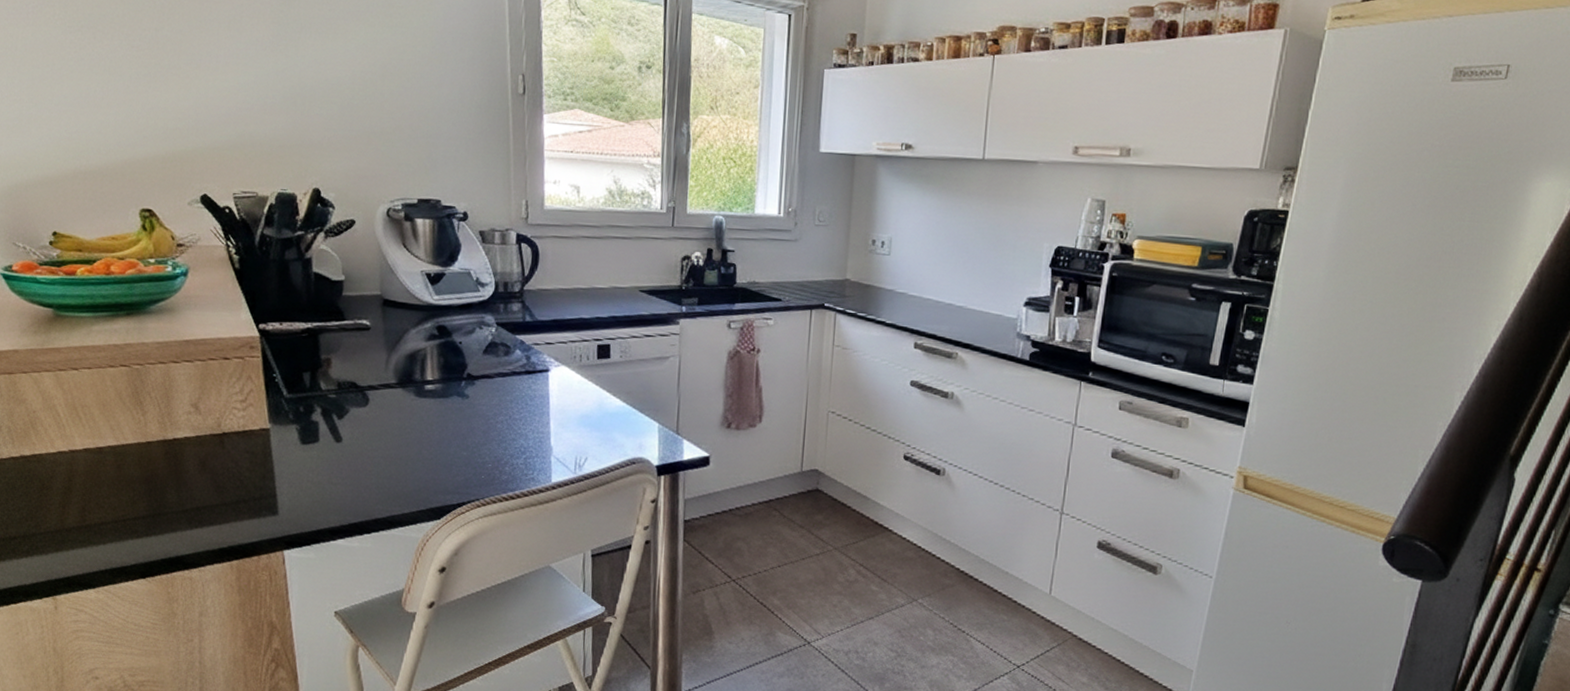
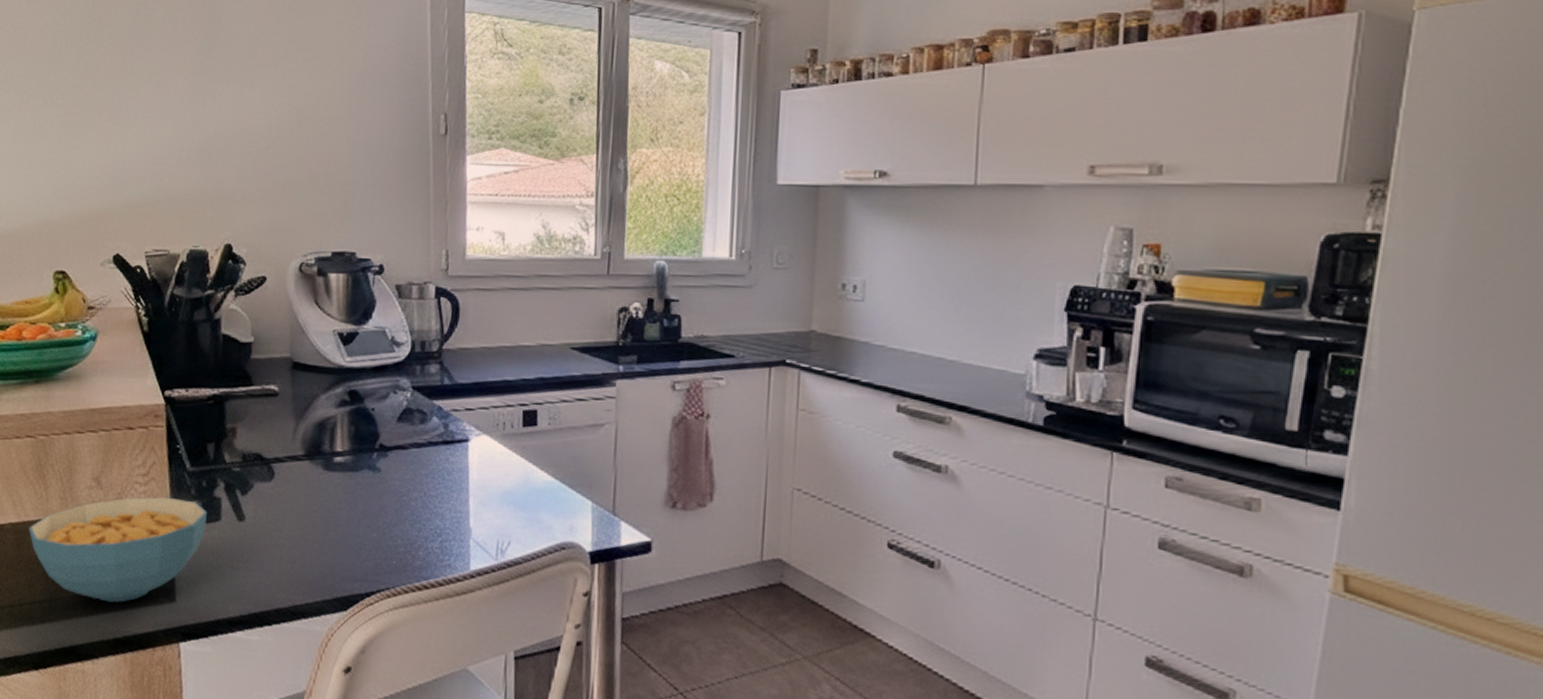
cereal bowl: none [128,421,305,517] -> present [29,497,207,603]

